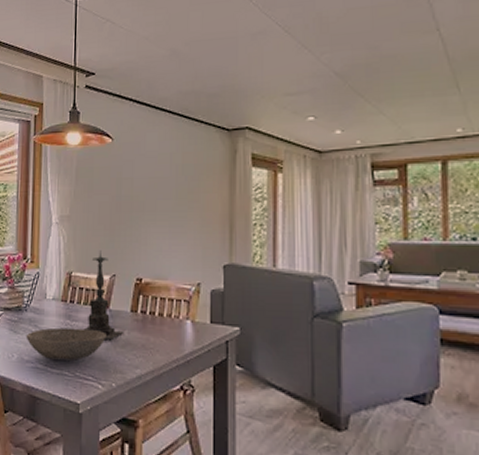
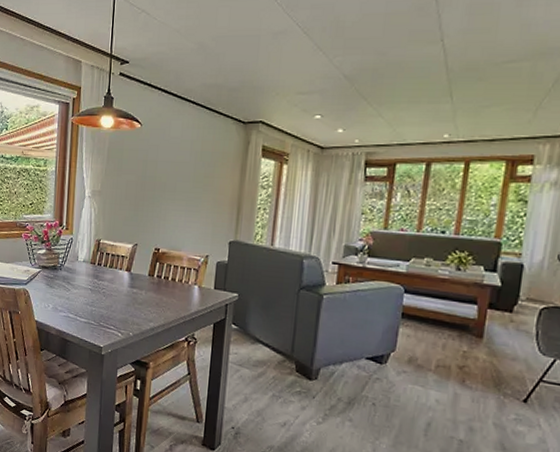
bowl: present [26,327,107,361] -> none [60,285,127,313]
candle holder: present [83,250,124,339] -> none [108,222,142,298]

